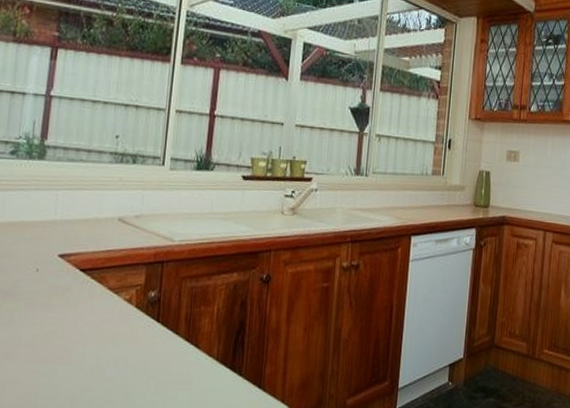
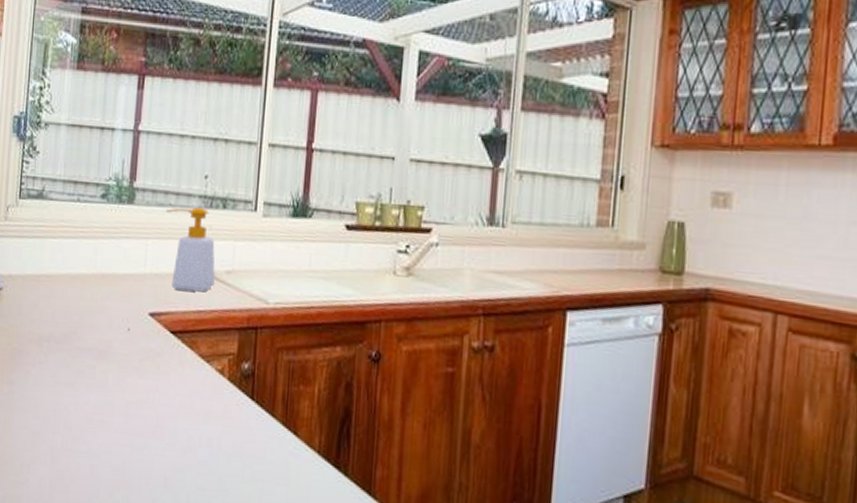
soap bottle: none [78,162,125,234] -> present [166,207,215,292]

